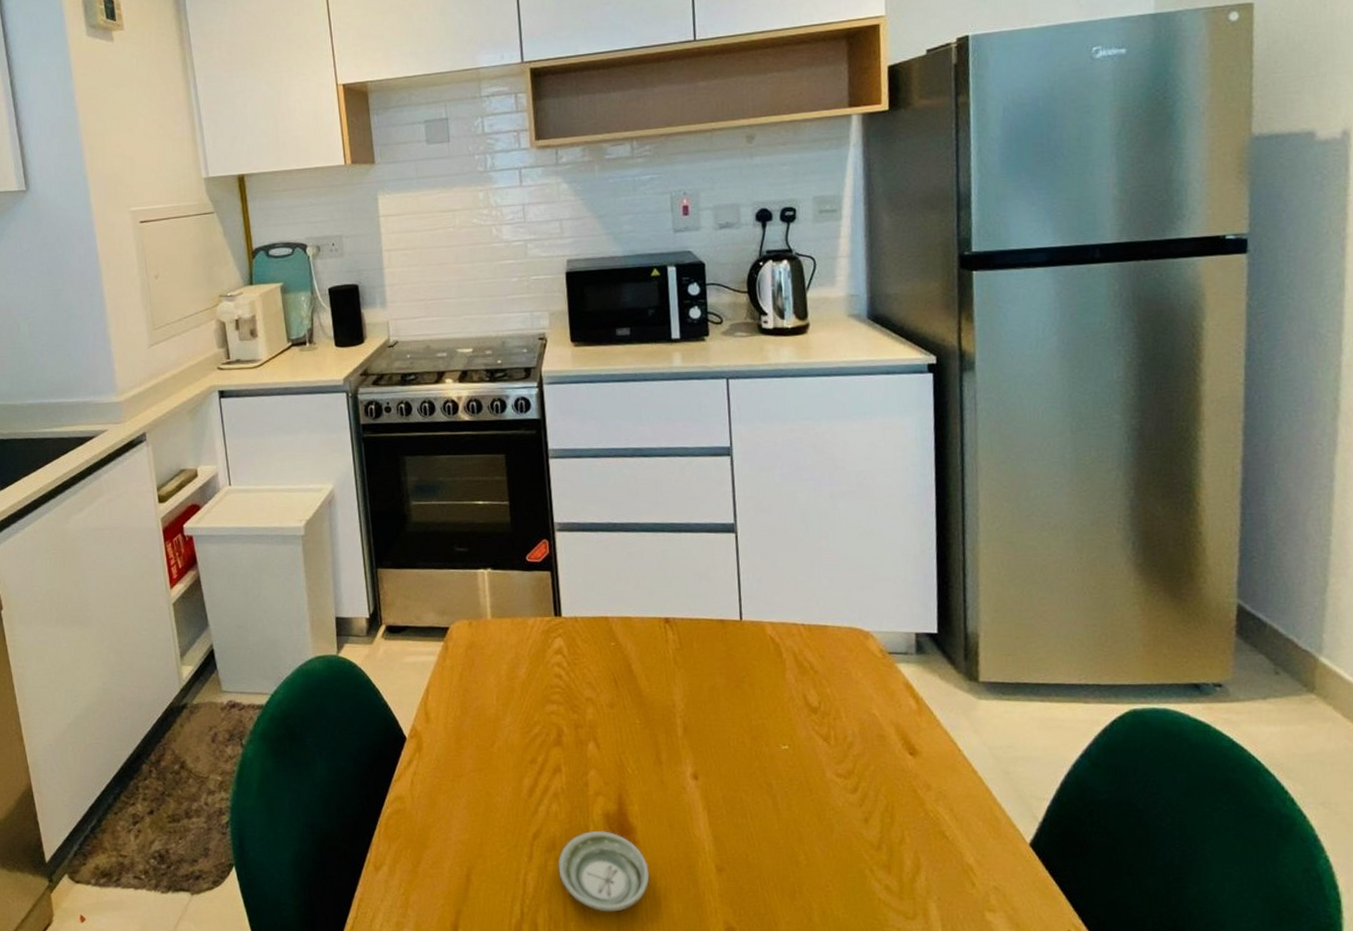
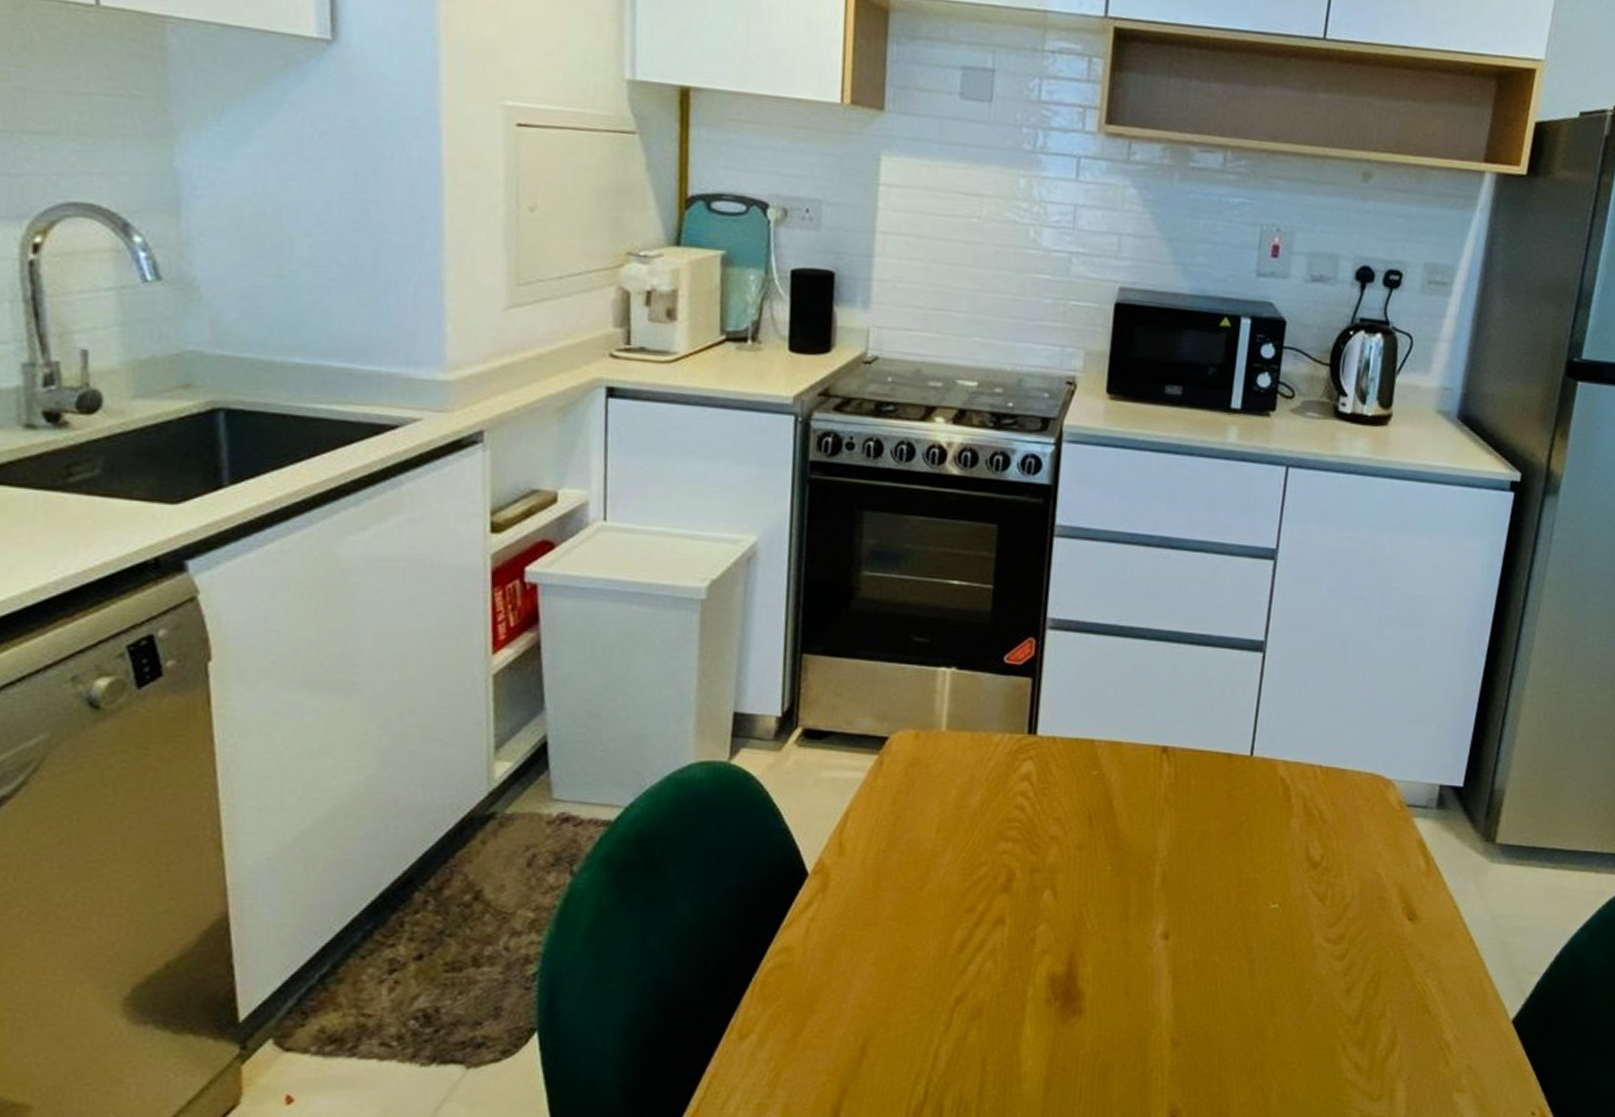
saucer: present [558,831,650,912] -> none [980,996,1092,1092]

